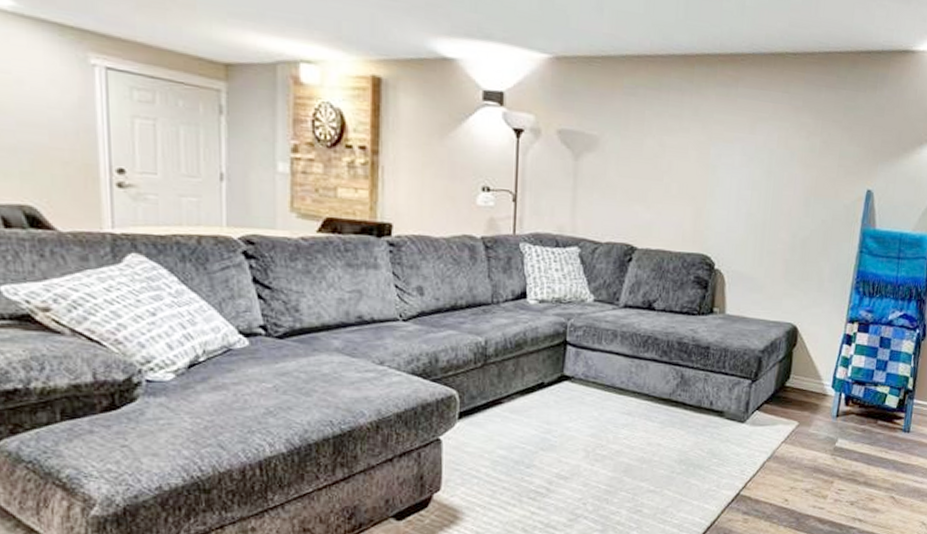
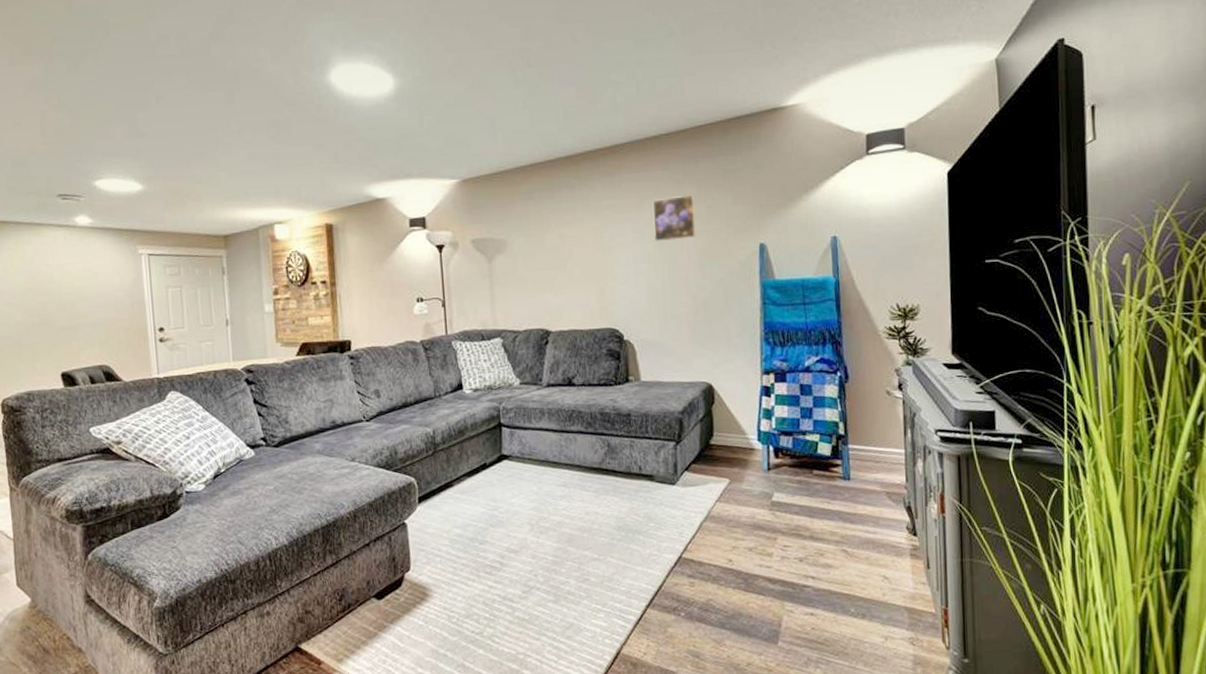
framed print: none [763,123,812,173] -> present [652,194,697,242]

